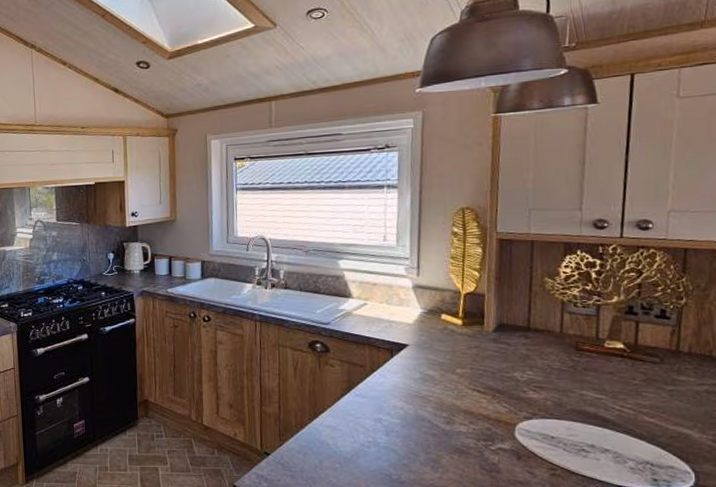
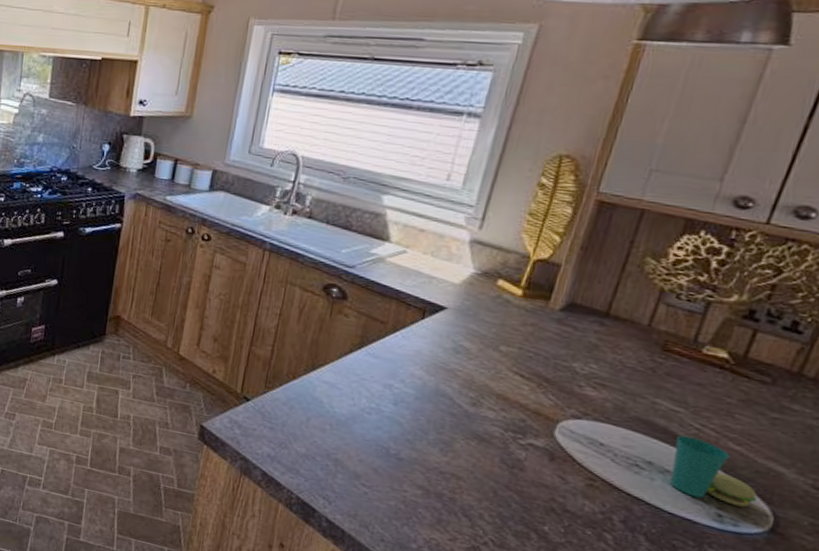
cup: none [606,417,678,469] -> present [670,435,758,508]

